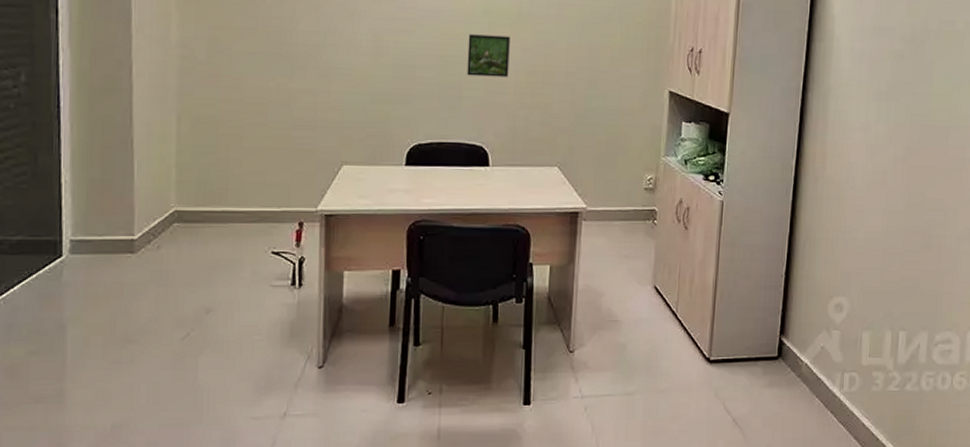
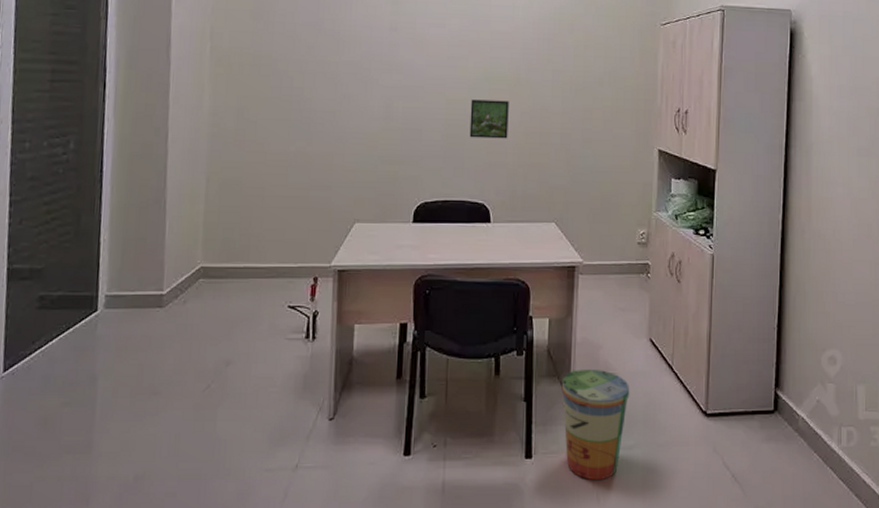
trash can: none [562,316,633,426] -> present [561,368,630,481]

